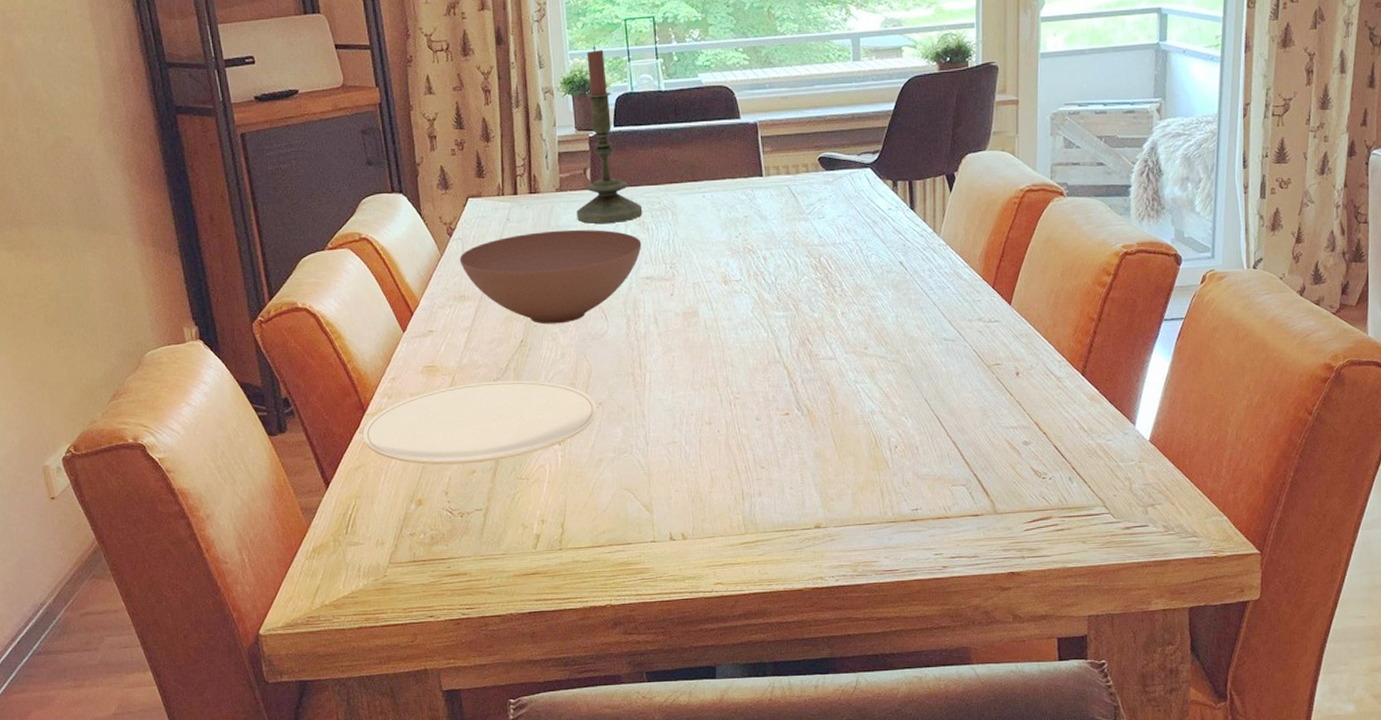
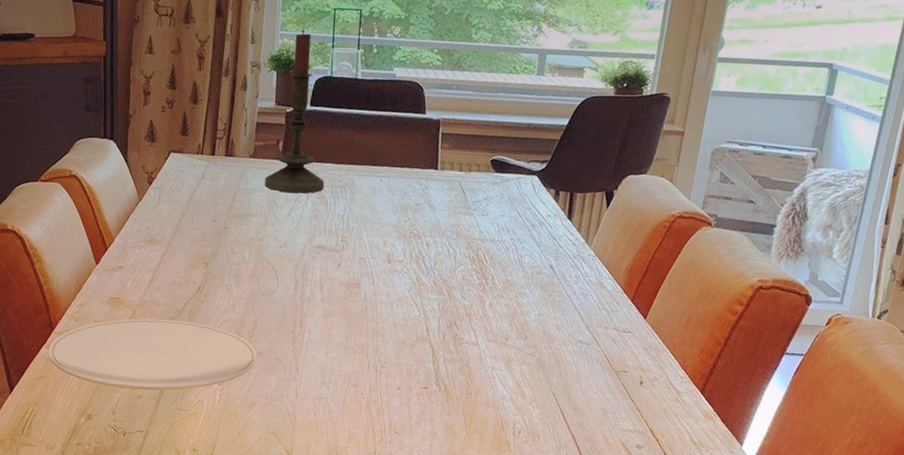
bowl: present [459,229,642,324] -> none [155,191,319,277]

